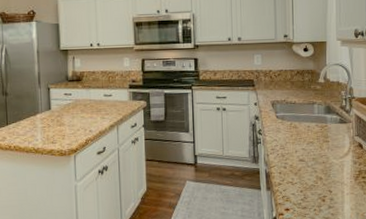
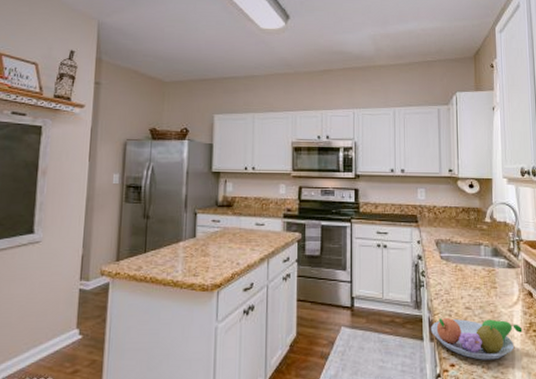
fruit bowl: none [267,169,352,204] -> present [430,318,523,360]

